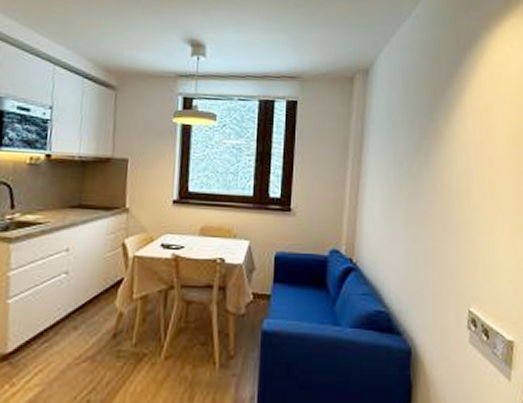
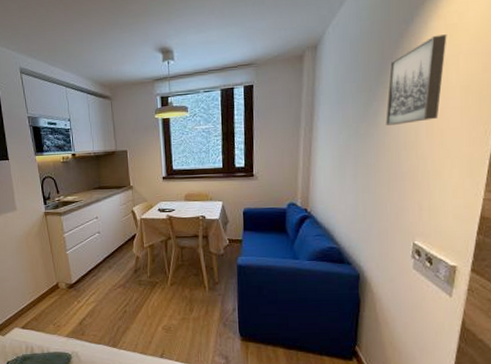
wall art: none [437,81,493,169] -> present [386,34,447,125]

